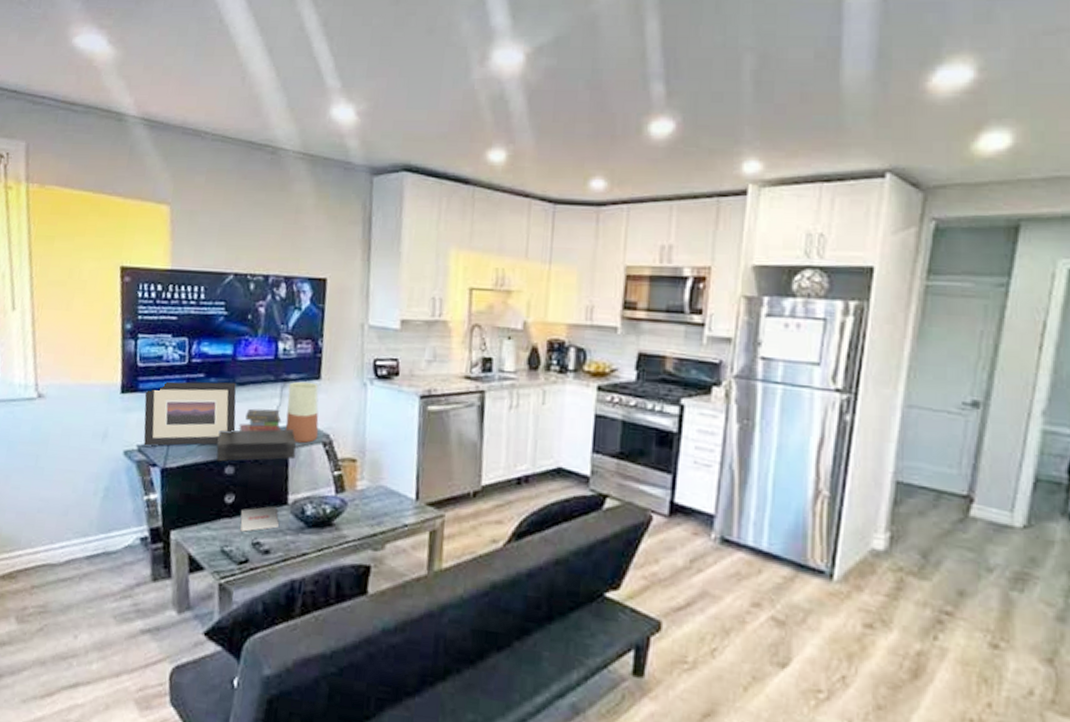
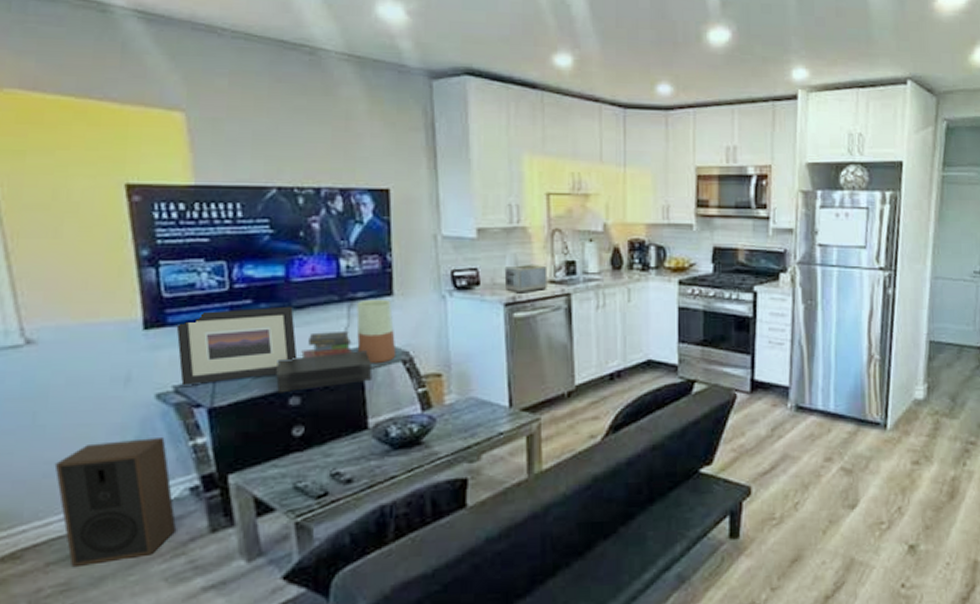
speaker: none [46,488,128,594] -> present [54,438,177,568]
magazine: present [240,506,280,532] -> none [314,432,361,464]
toaster: none [421,357,464,387] -> present [504,264,548,294]

